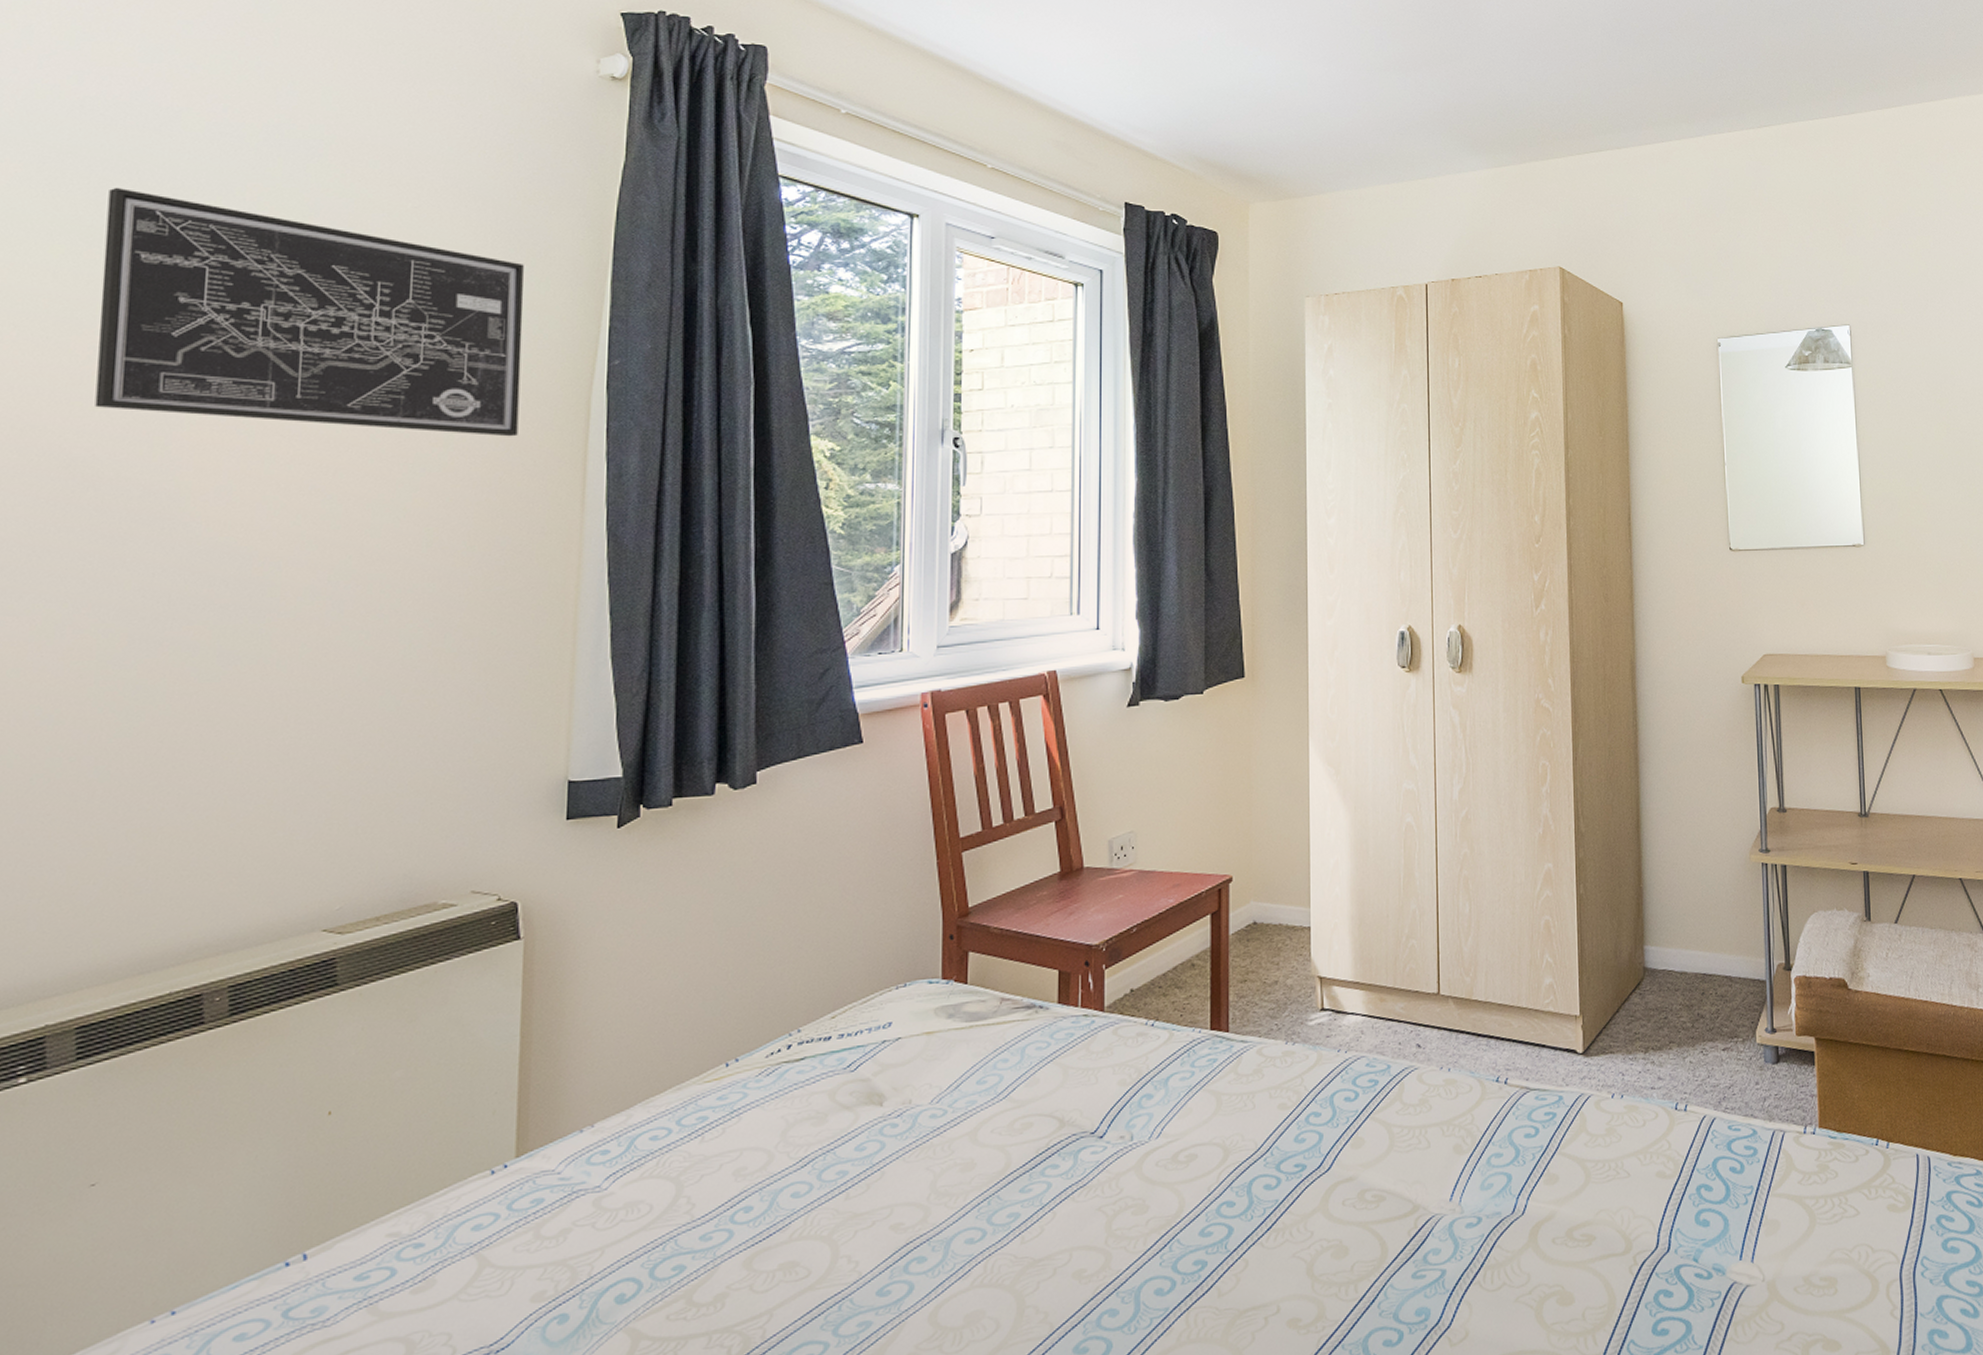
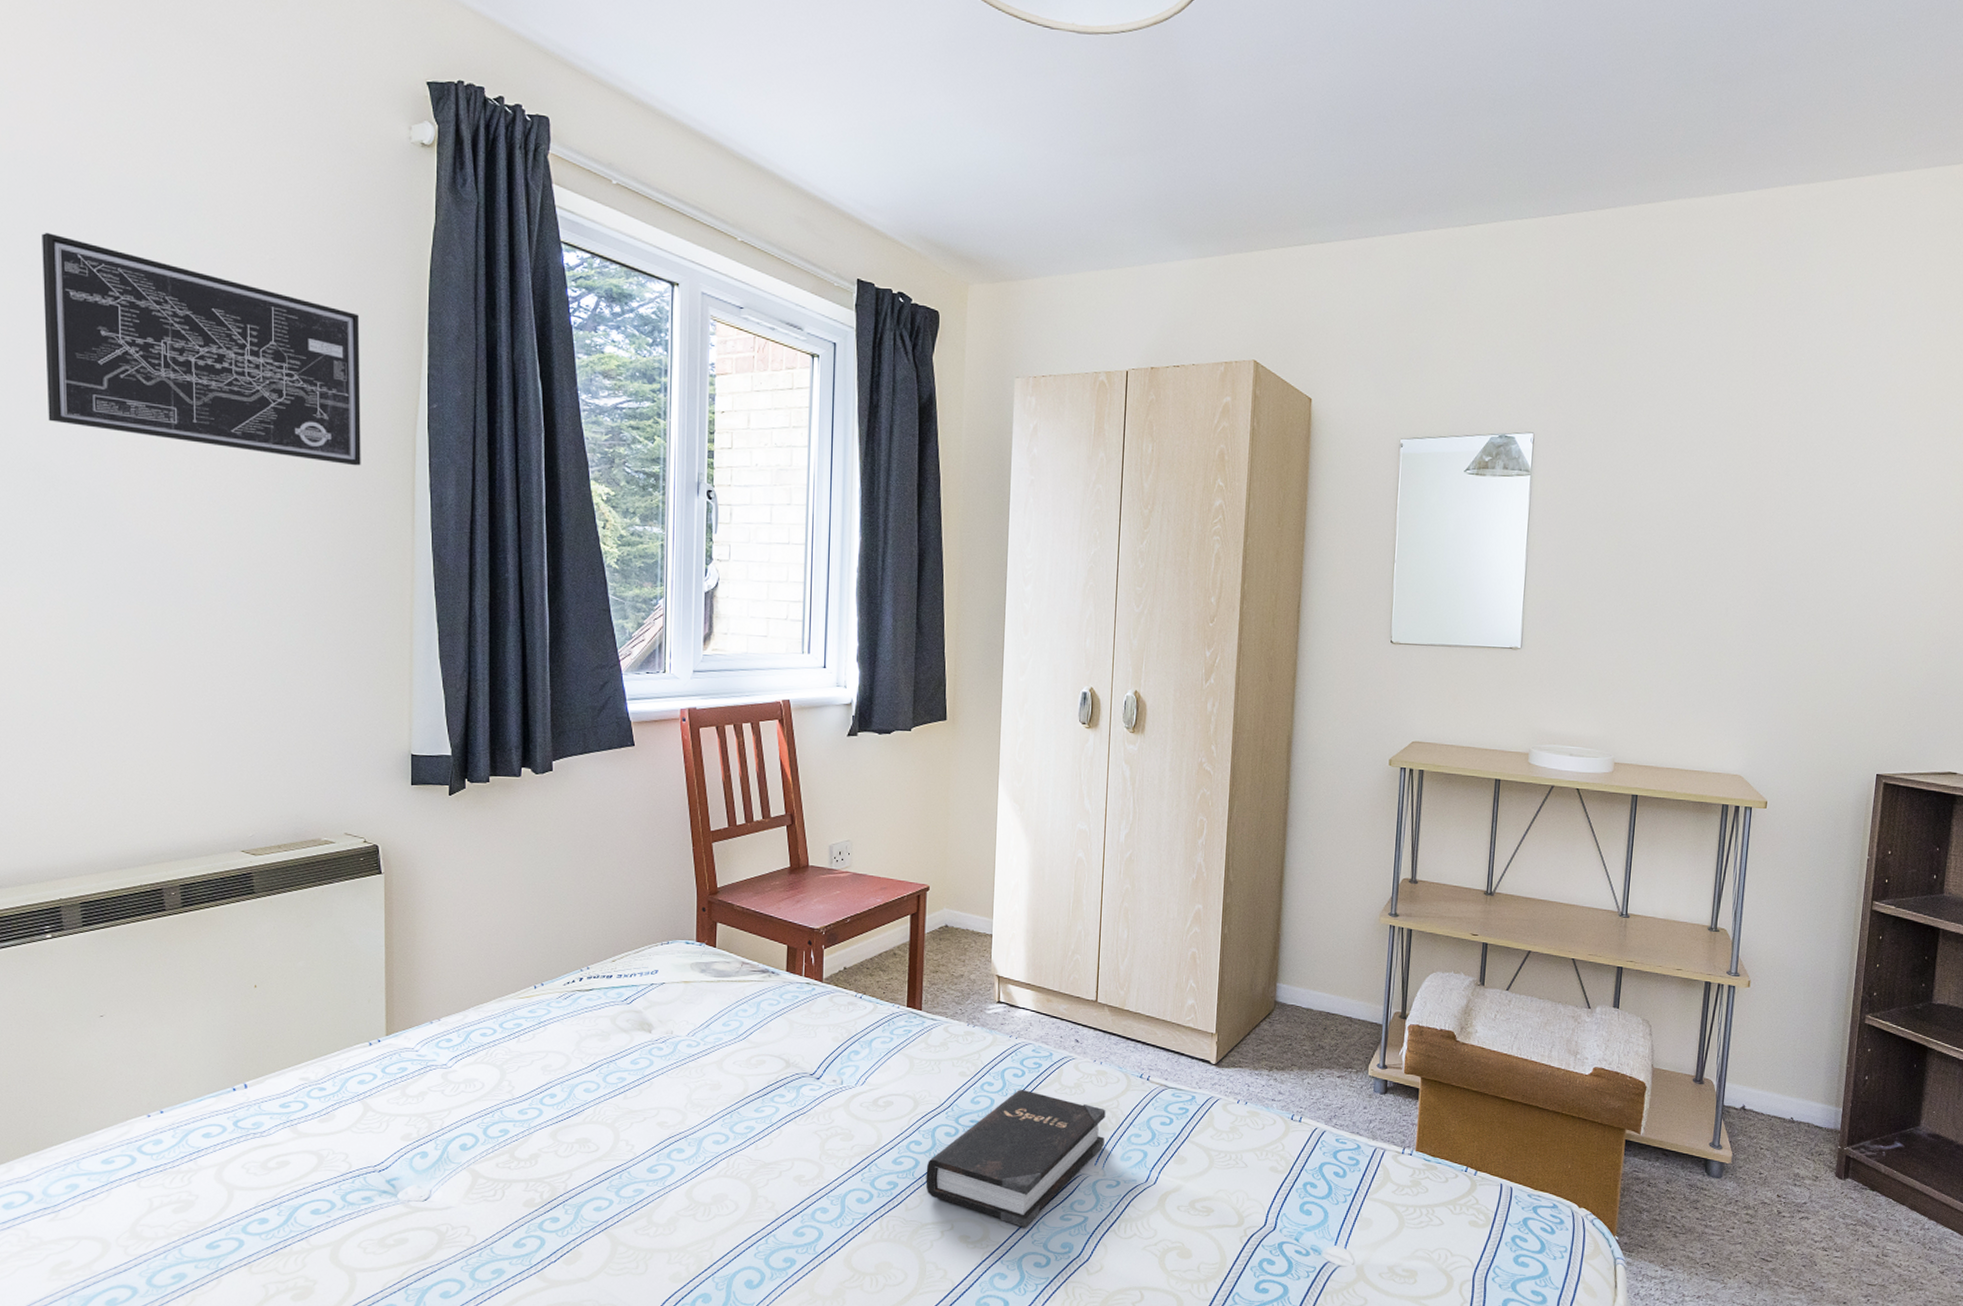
hardback book: none [1242,1115,1459,1297] -> present [926,1089,1106,1228]

